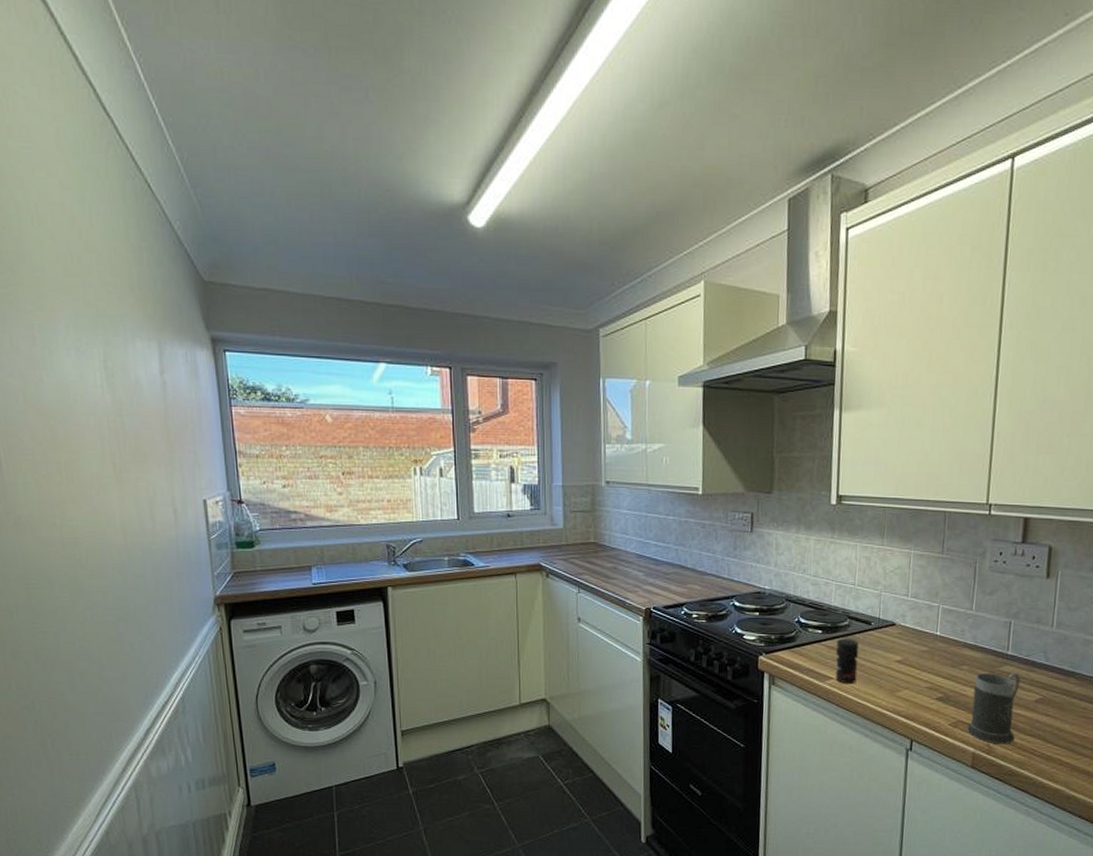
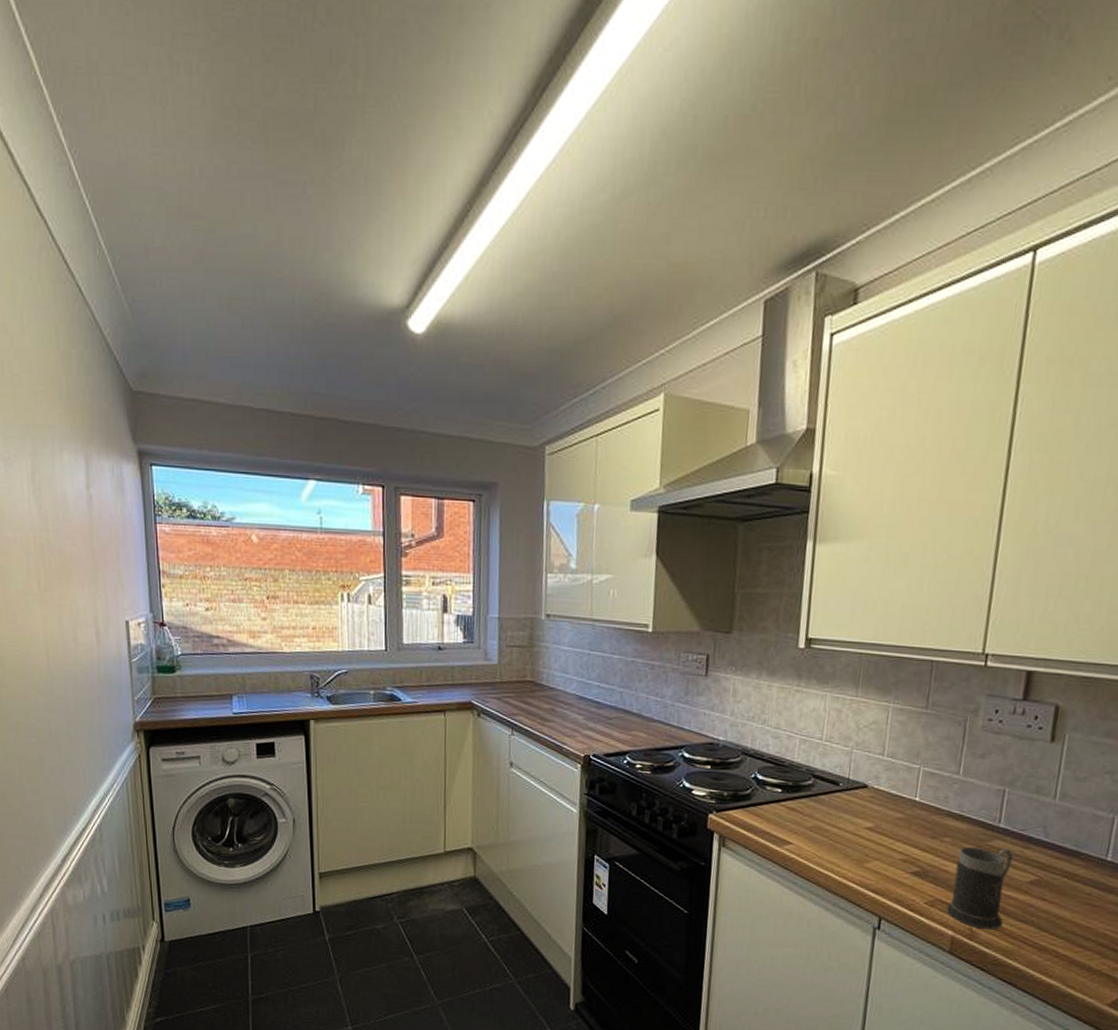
jar: present [835,638,859,684] -> none [795,799,824,851]

